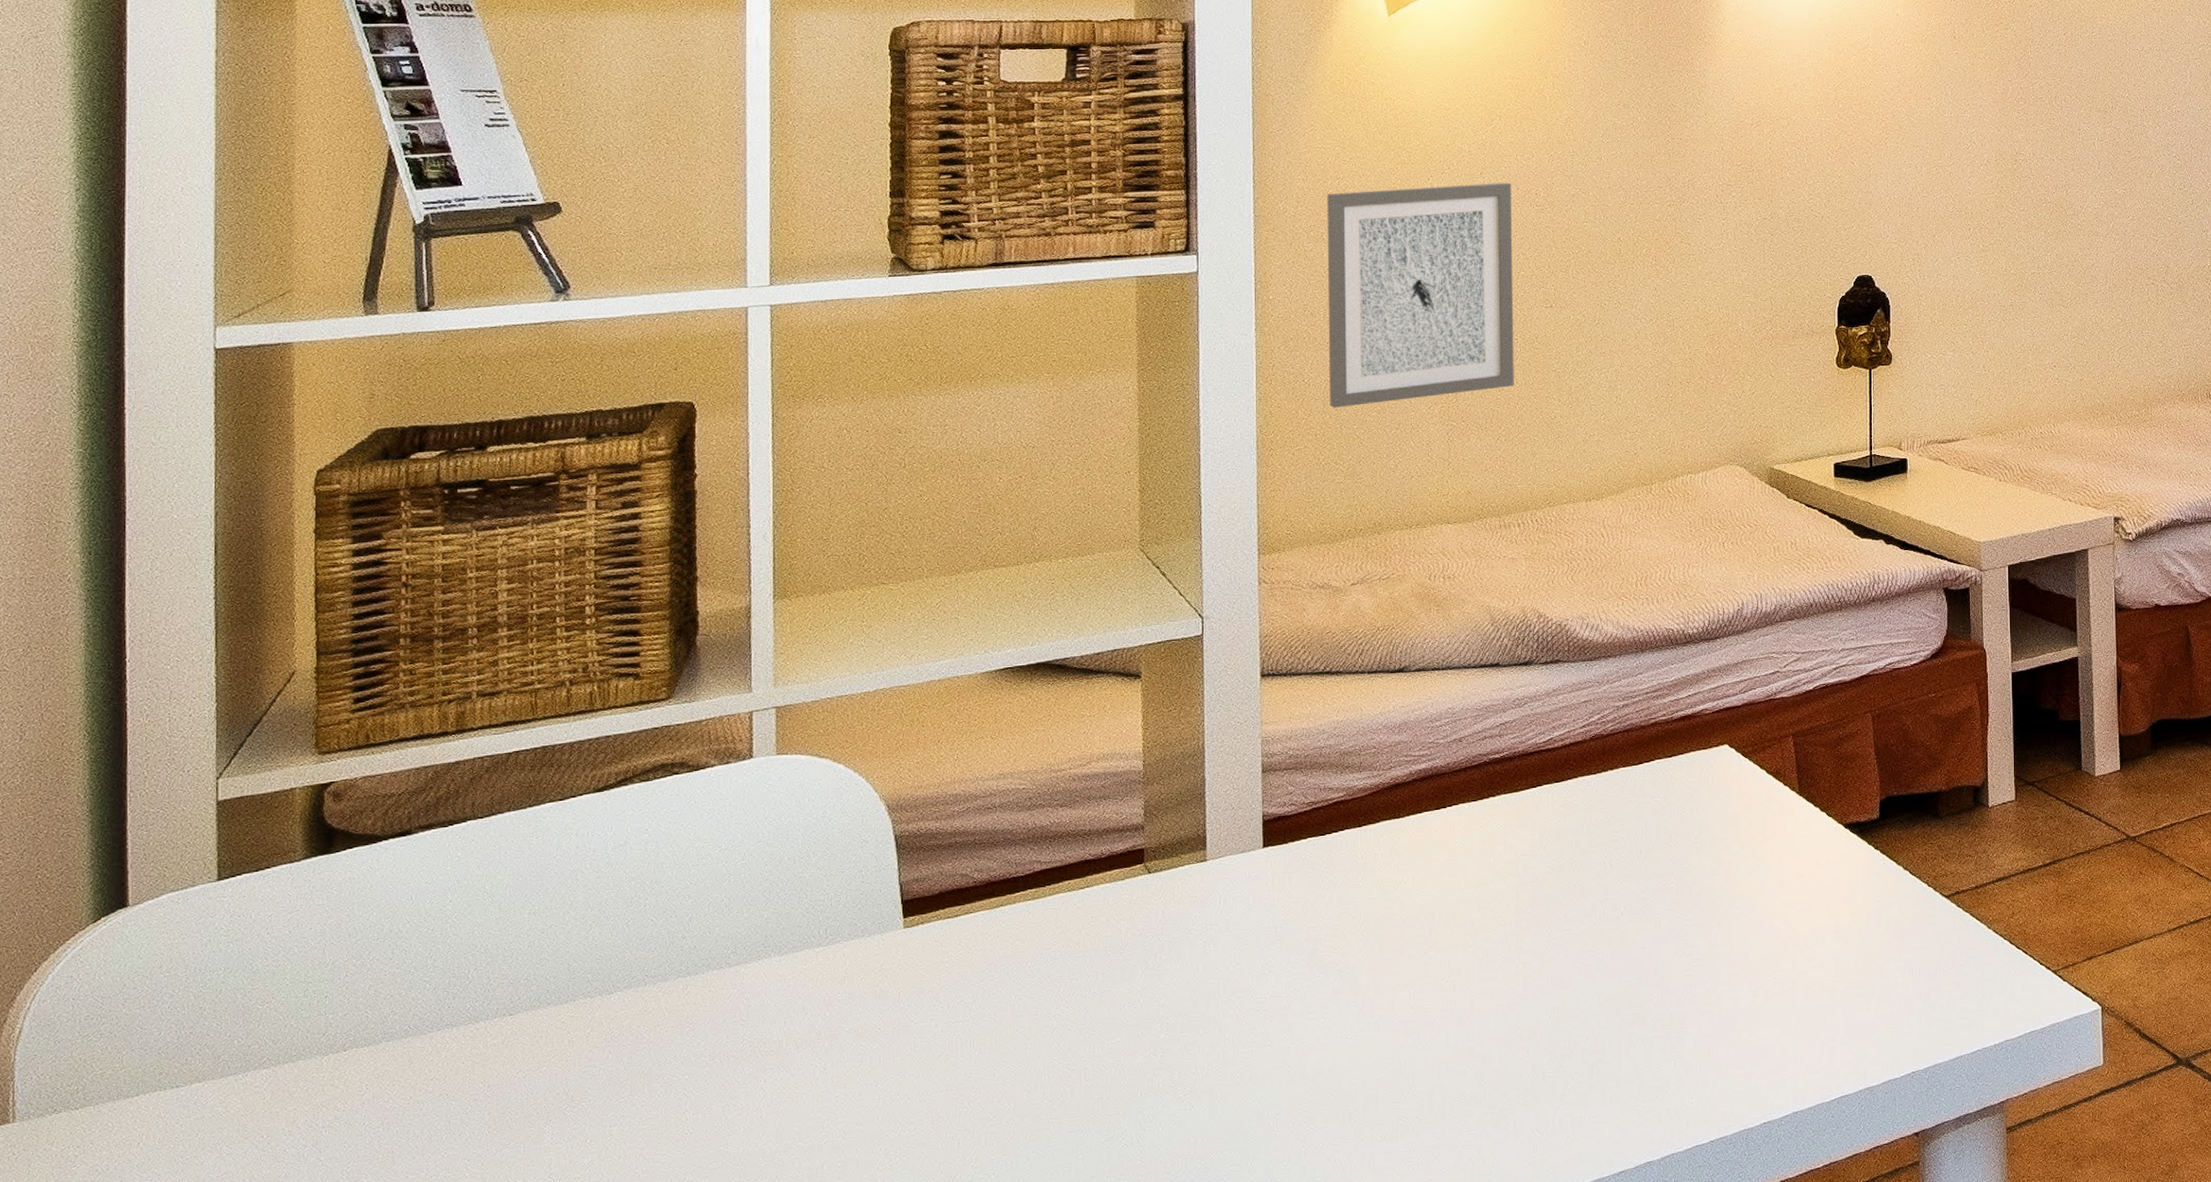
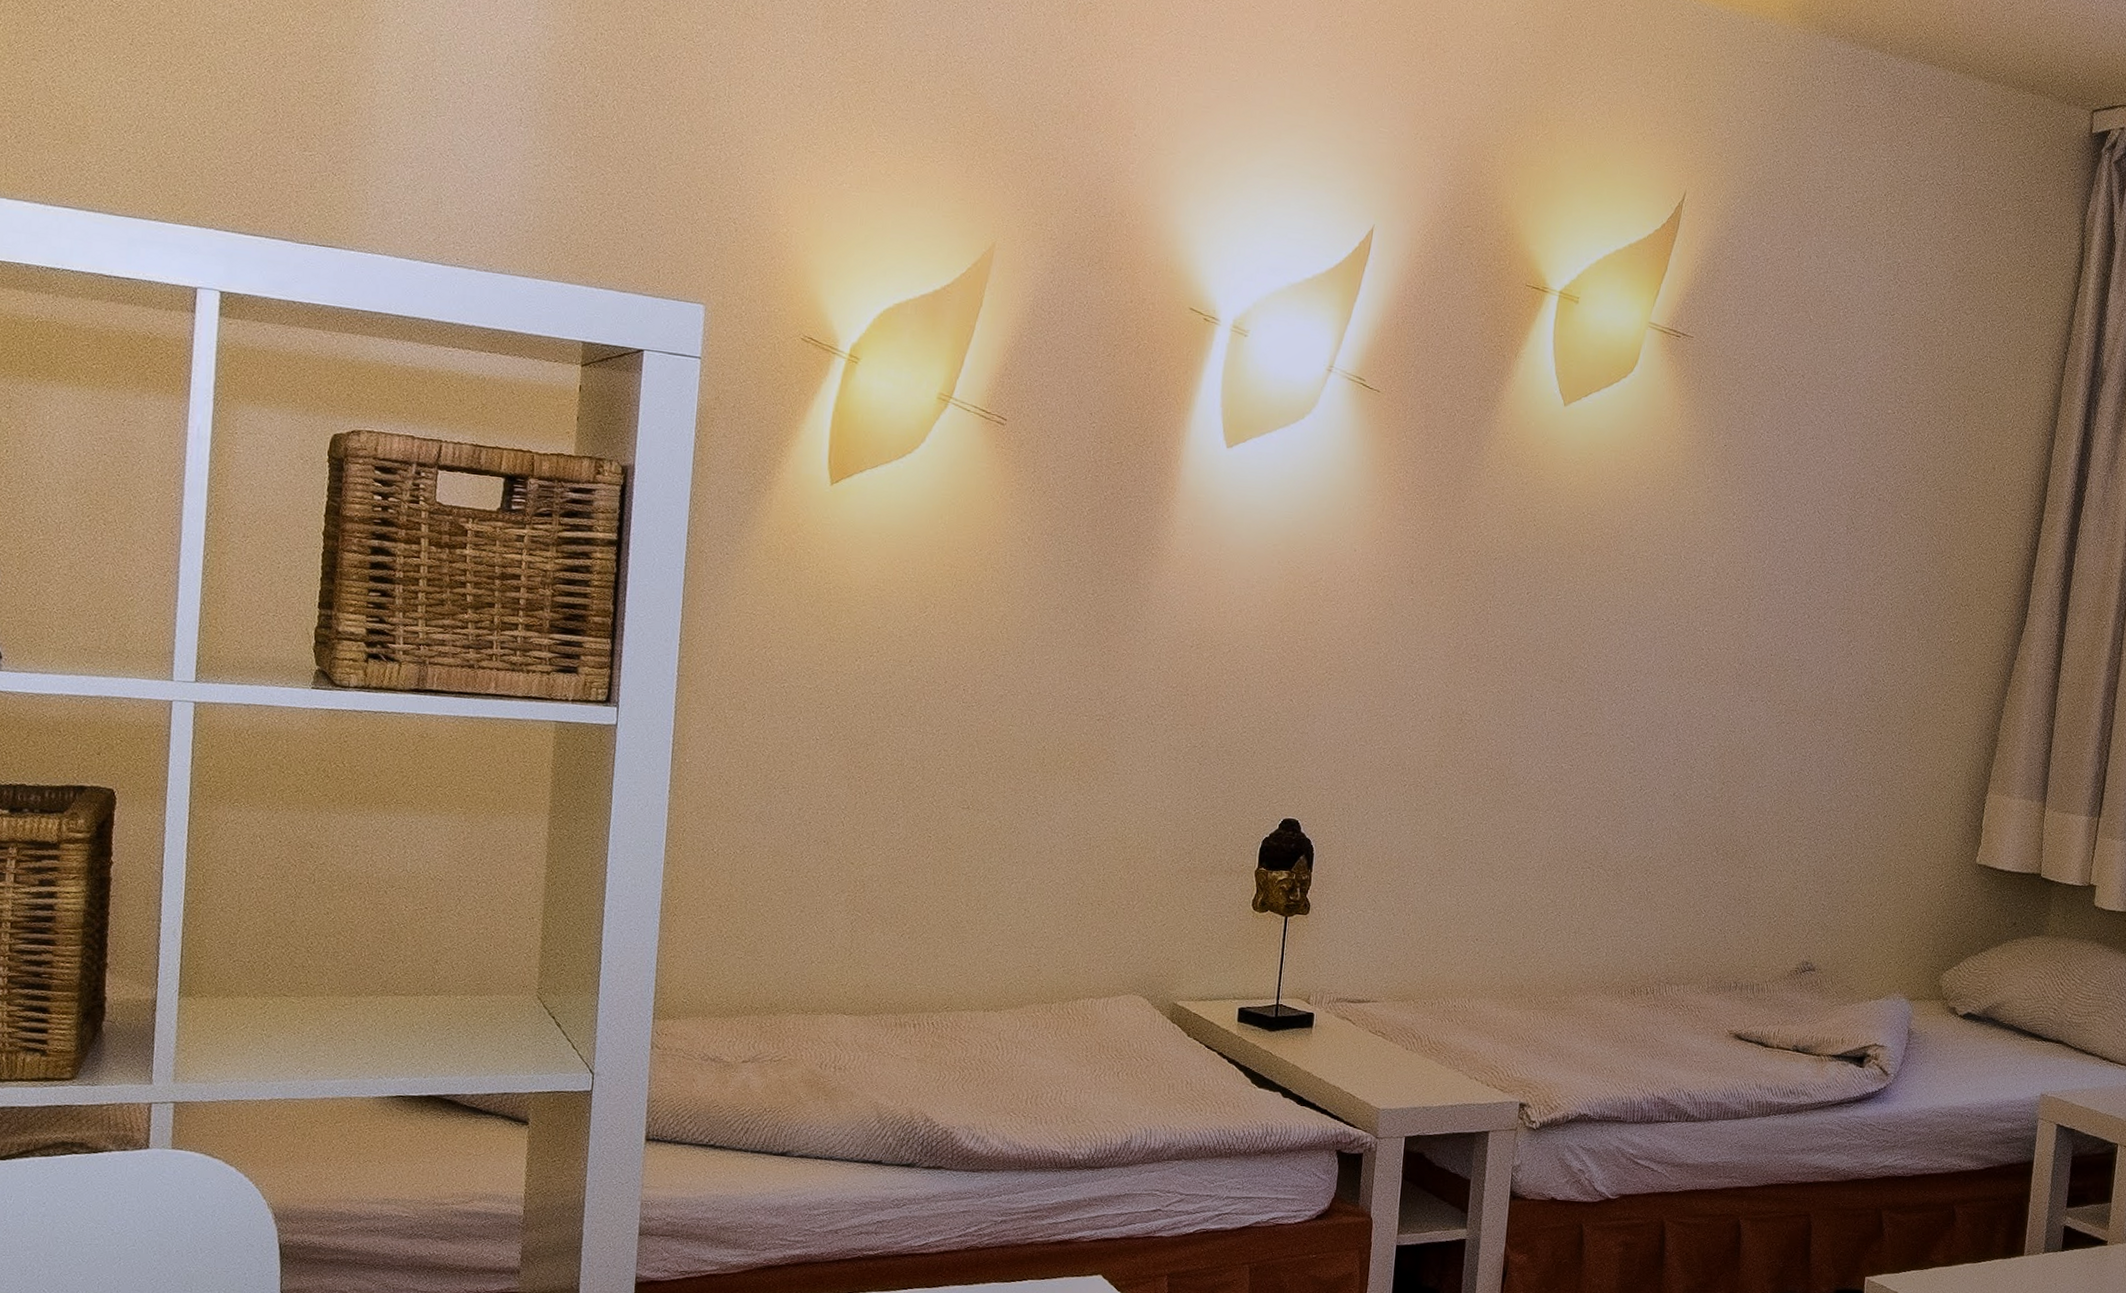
wall art: present [1327,182,1514,408] -> none [736,661,940,885]

